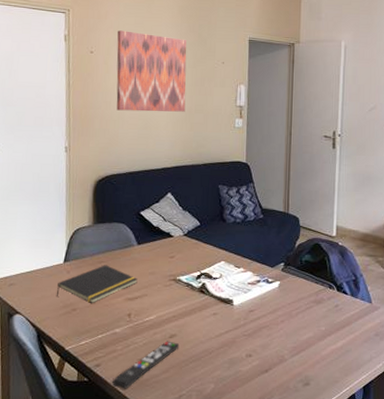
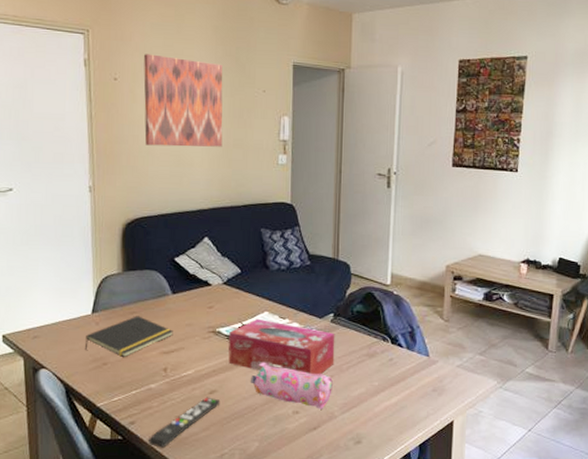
tissue box: none [187,267,286,320] -> present [228,318,335,375]
pencil case: none [208,308,283,353] -> present [251,362,333,409]

